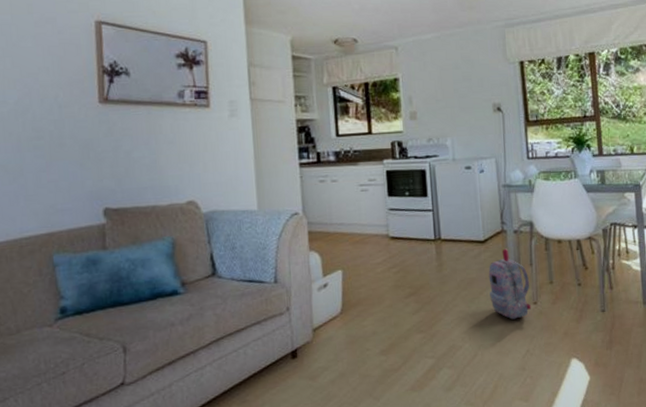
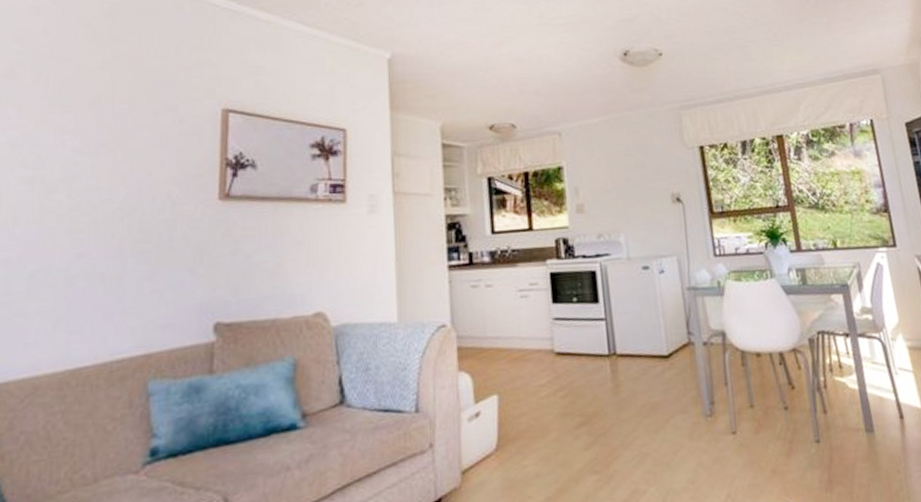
backpack: present [488,248,532,320] -> none [675,364,730,455]

